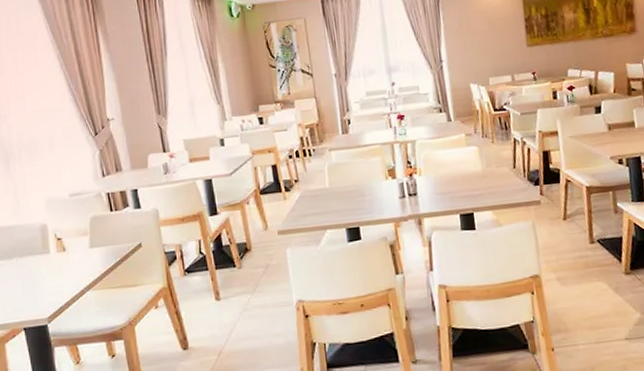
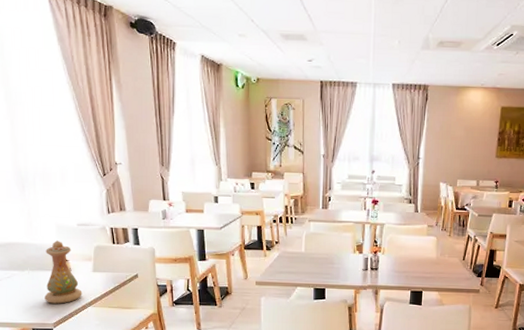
vase: none [35,217,80,294] -> present [44,241,82,304]

